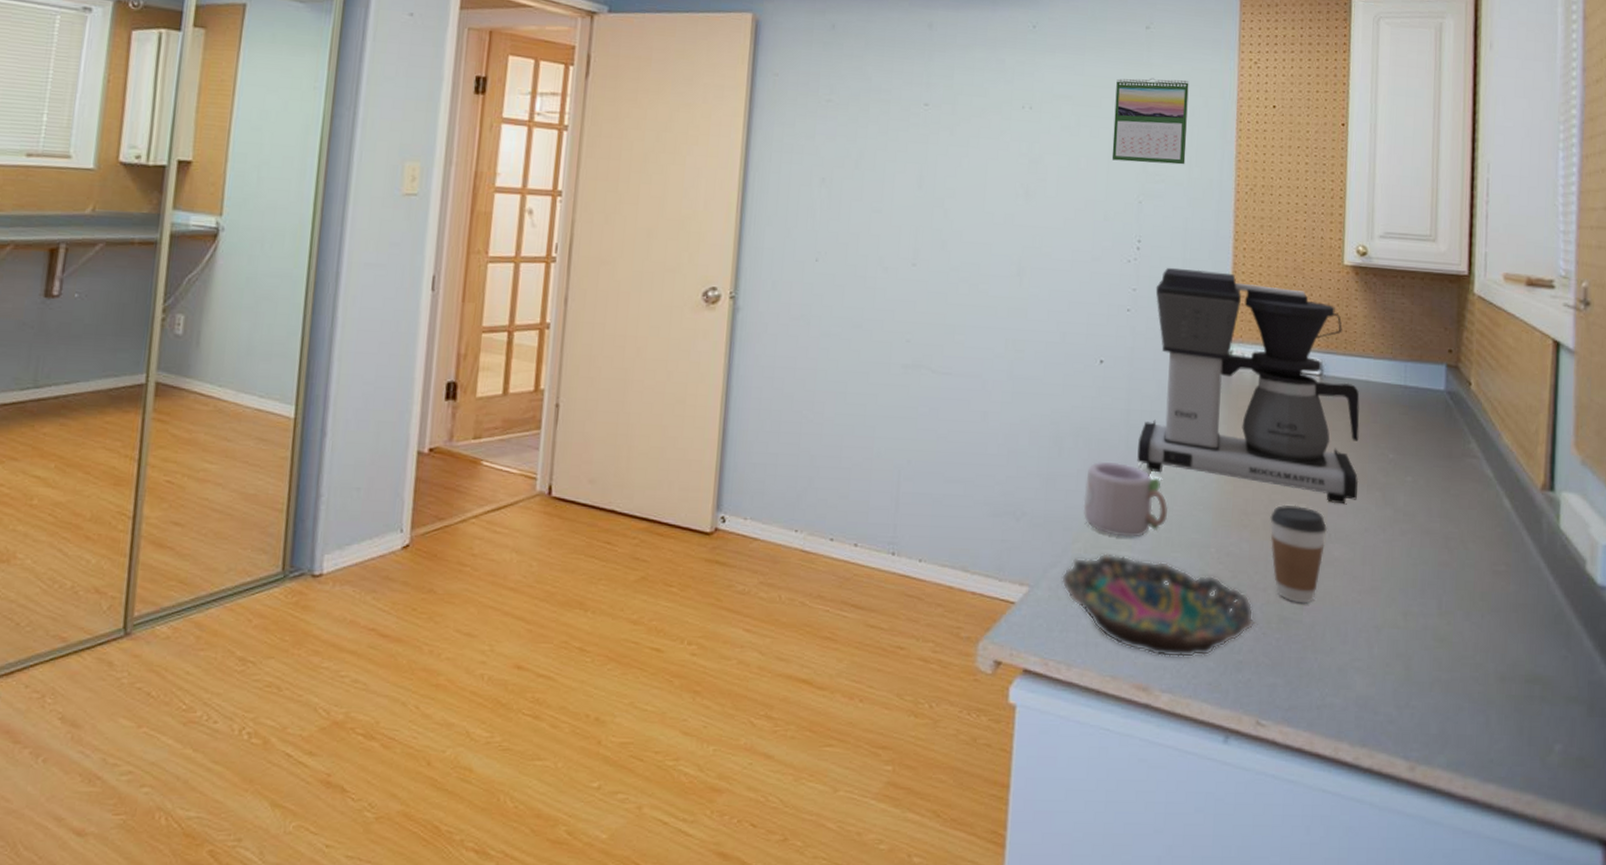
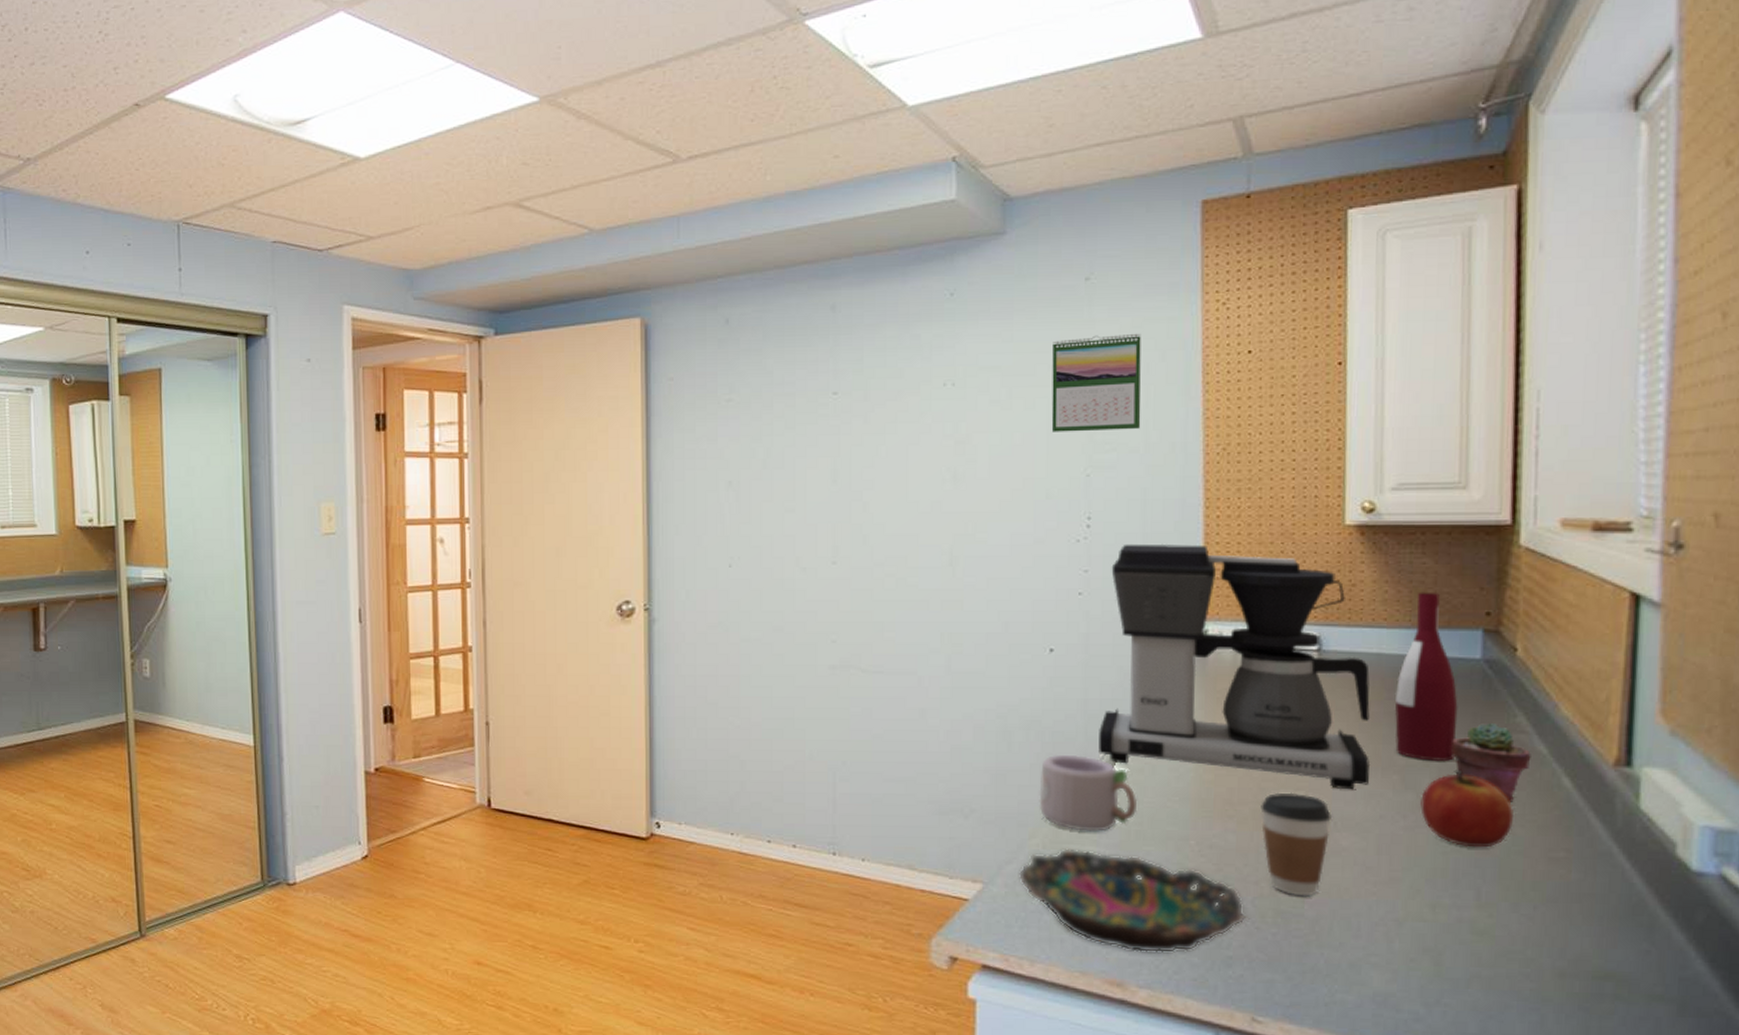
wine bottle: none [1378,328,1427,481] -> present [1394,592,1458,761]
apple: none [1396,488,1467,561] -> present [1420,769,1513,848]
potted succulent: none [1421,448,1481,520] -> present [1451,723,1531,802]

